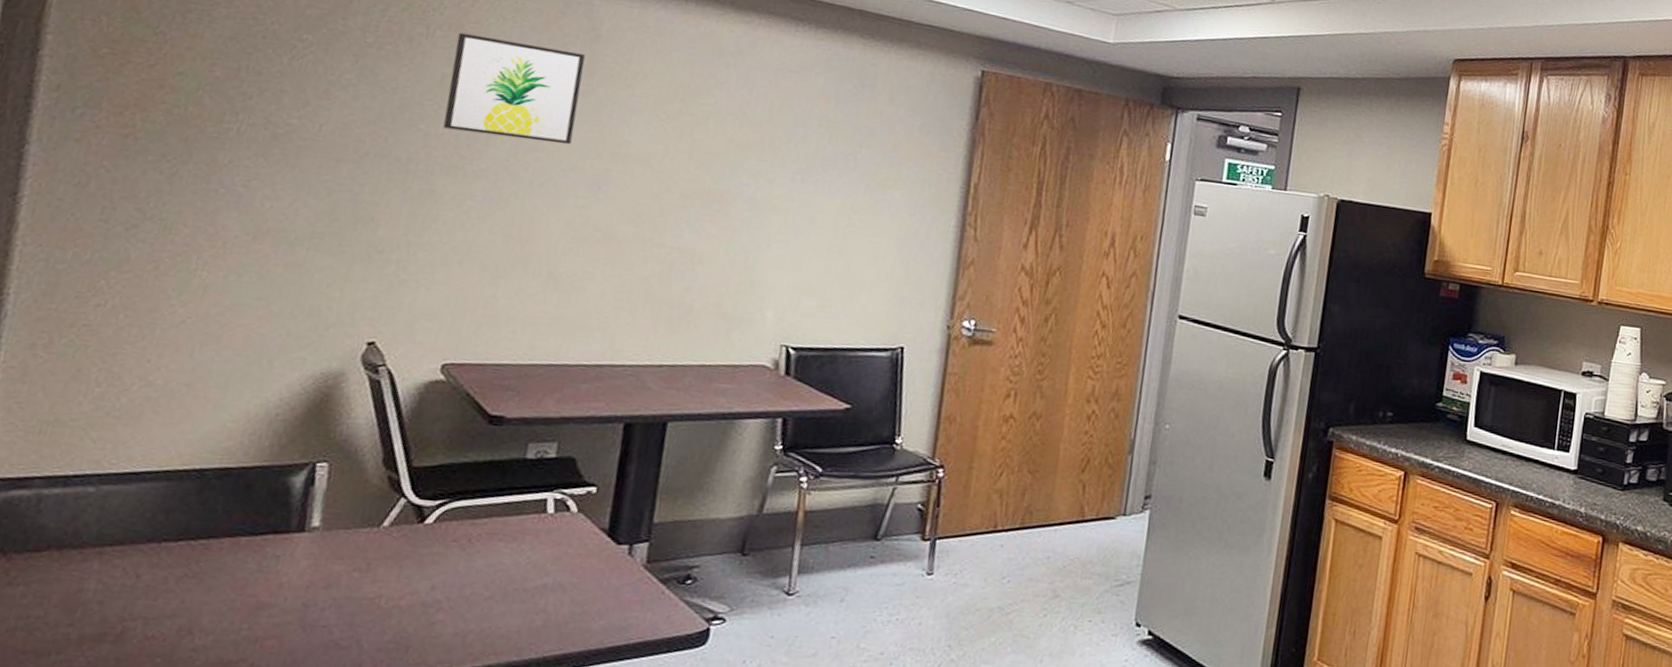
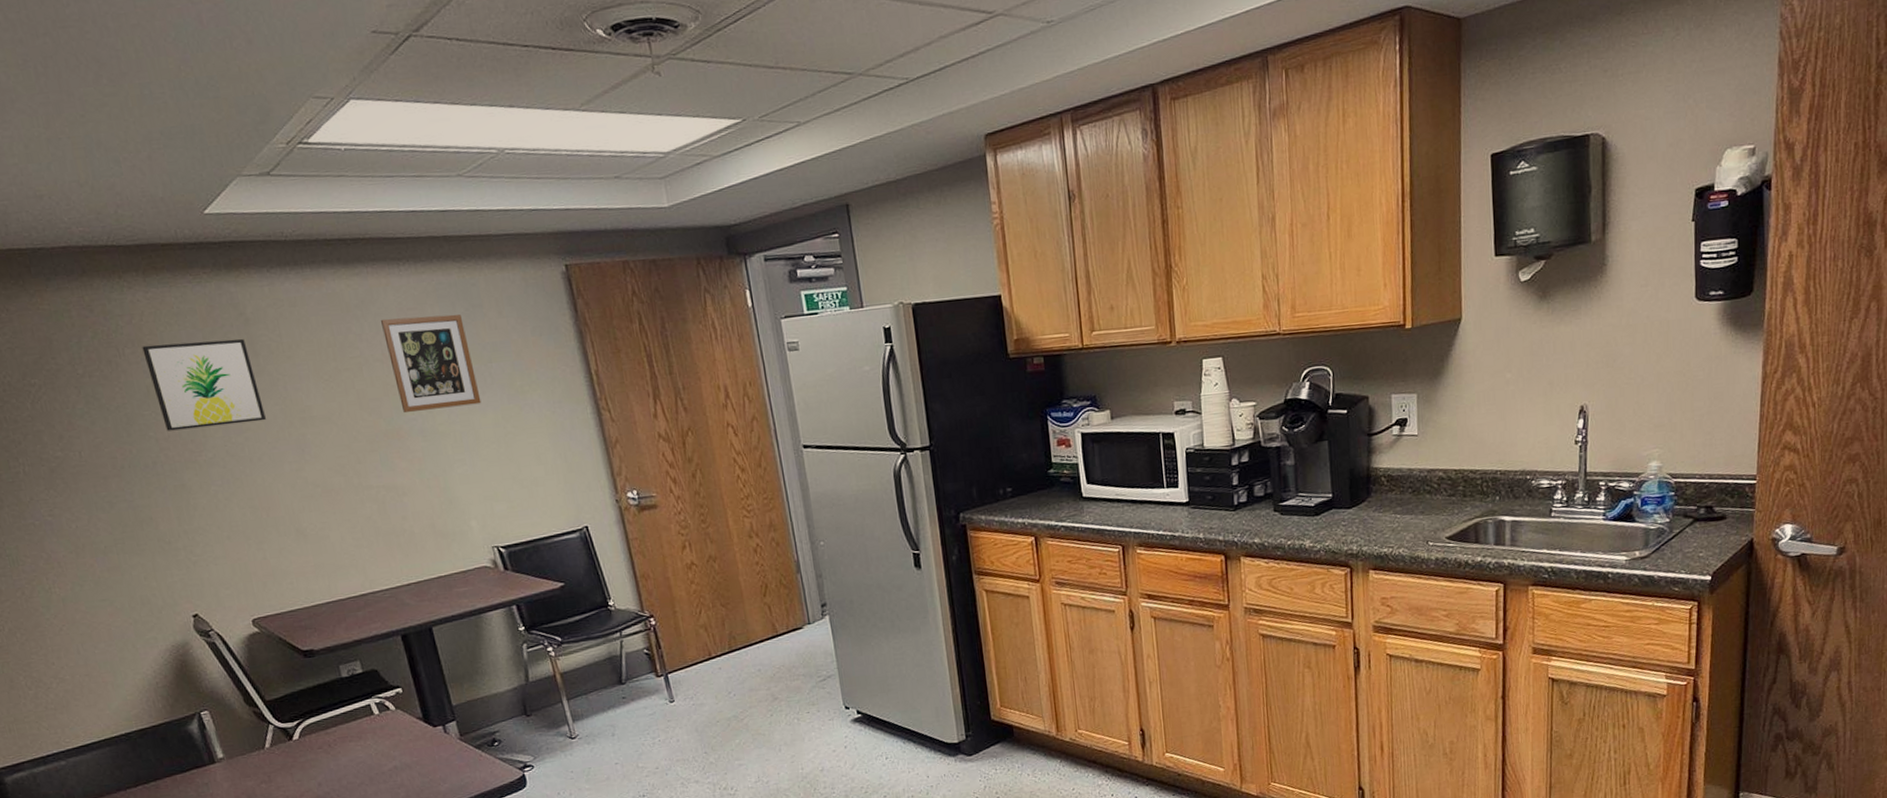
picture frame: none [738,73,847,187] -> present [381,314,482,412]

